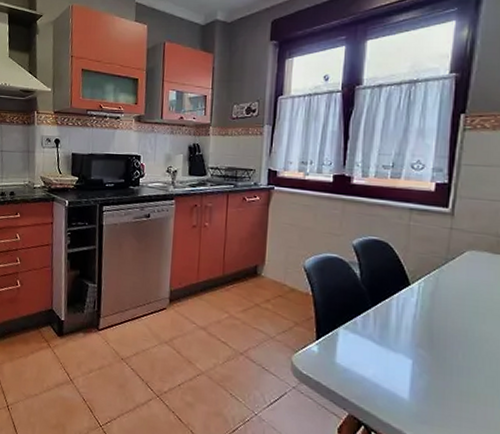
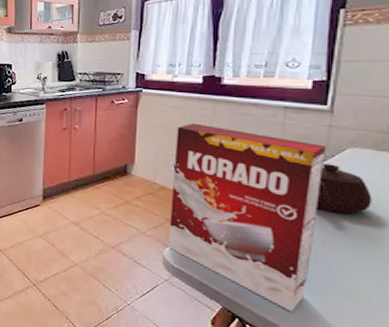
cereal box: none [296,222,448,417] -> present [168,123,327,312]
teapot: none [438,266,488,317] -> present [316,163,372,215]

